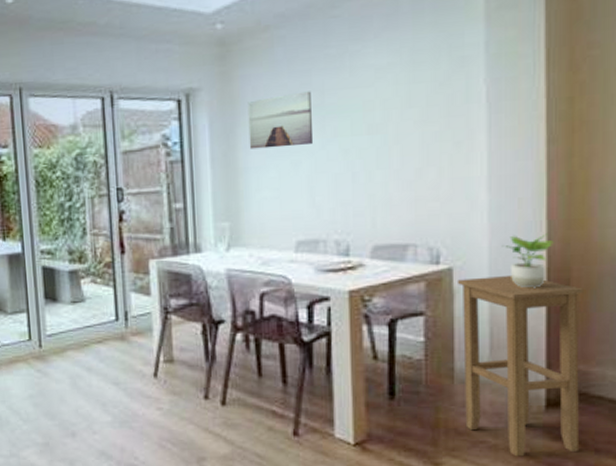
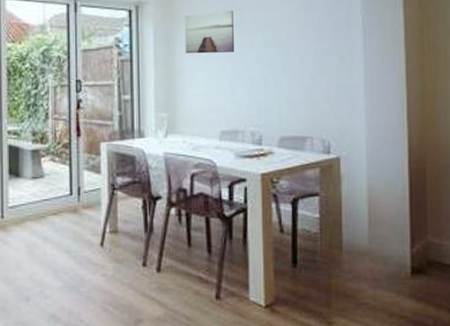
stool: present [456,274,583,457] -> none [343,164,437,316]
potted plant: present [501,233,554,289] -> none [375,132,413,176]

